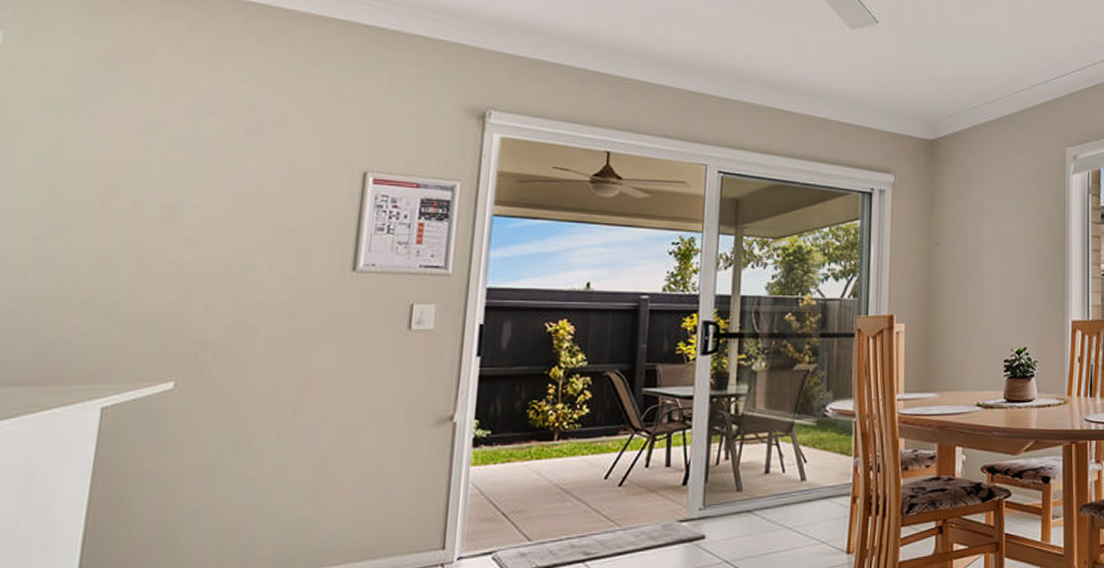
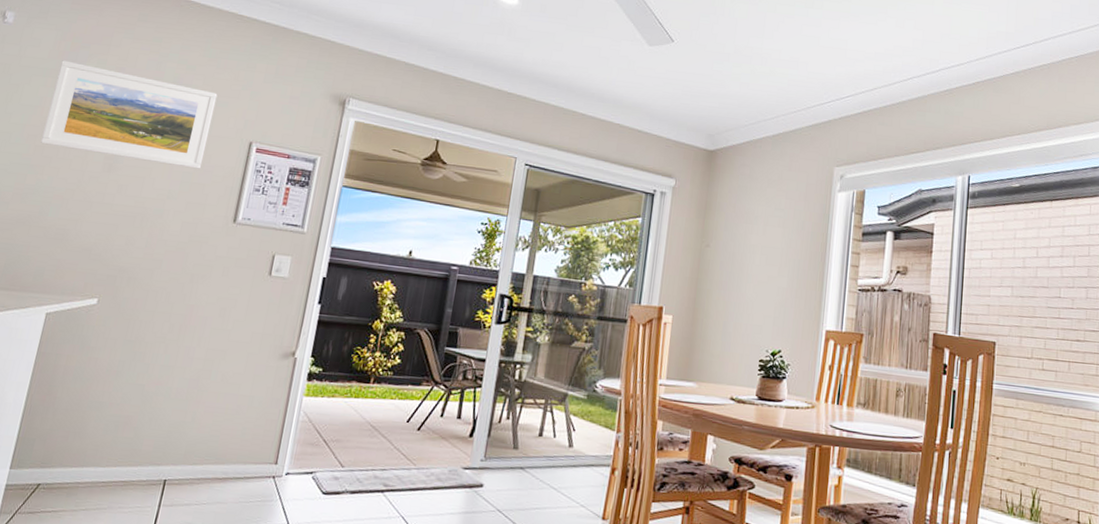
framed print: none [63,88,313,210] -> present [40,60,218,169]

